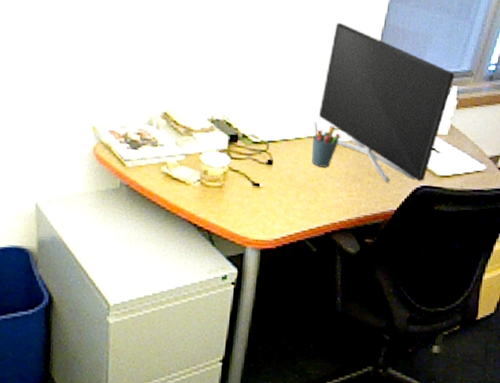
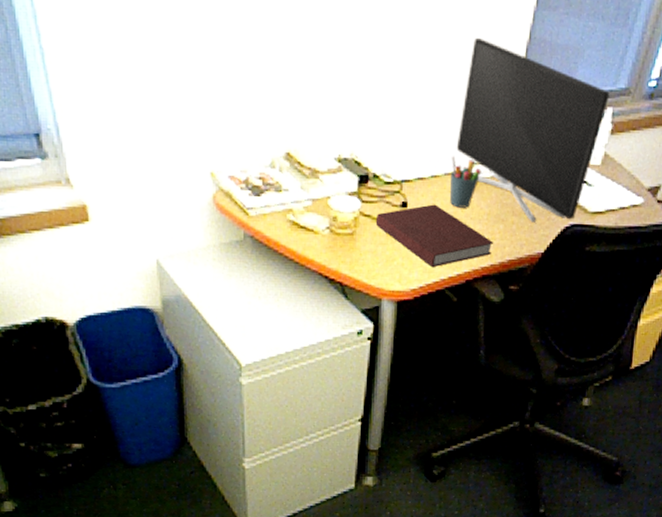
notebook: none [243,163,351,220] -> present [375,204,494,268]

